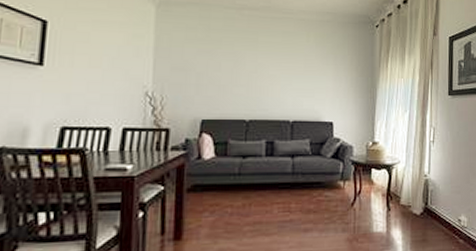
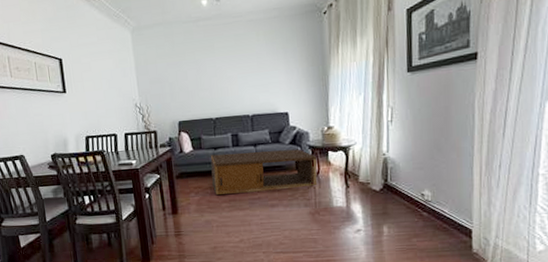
coffee table: none [235,163,360,215] -> present [210,149,318,195]

